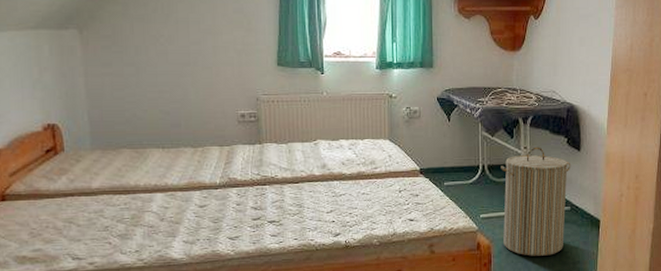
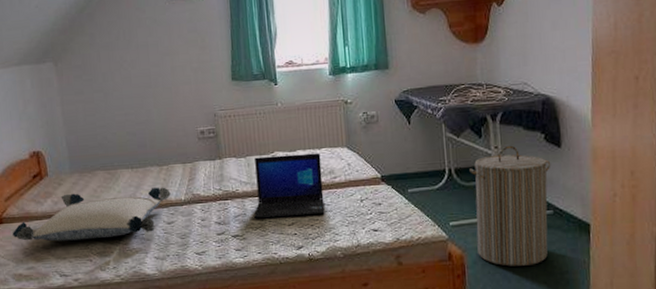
pillow: none [16,169,205,222] -> present [12,187,171,241]
laptop: none [292,143,364,206] -> present [254,153,325,219]

